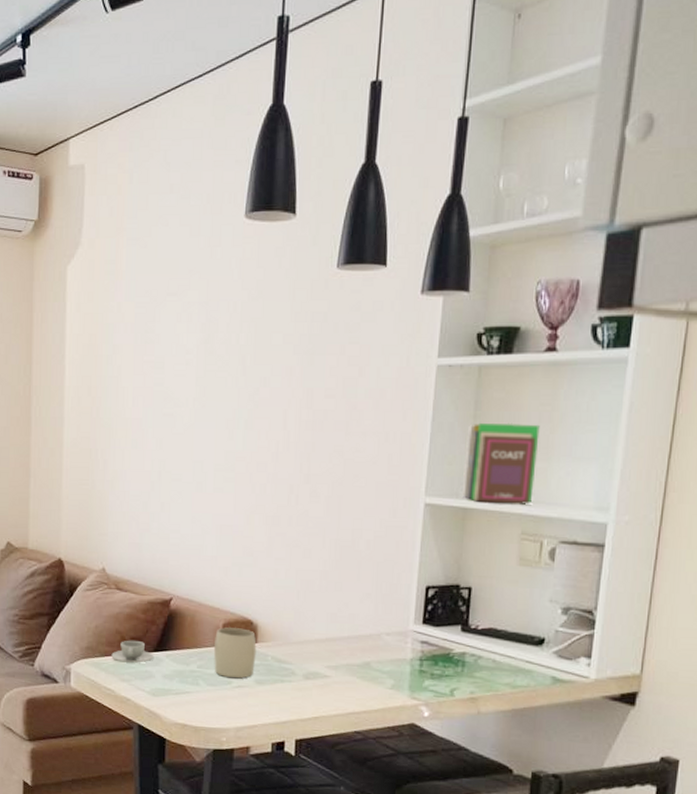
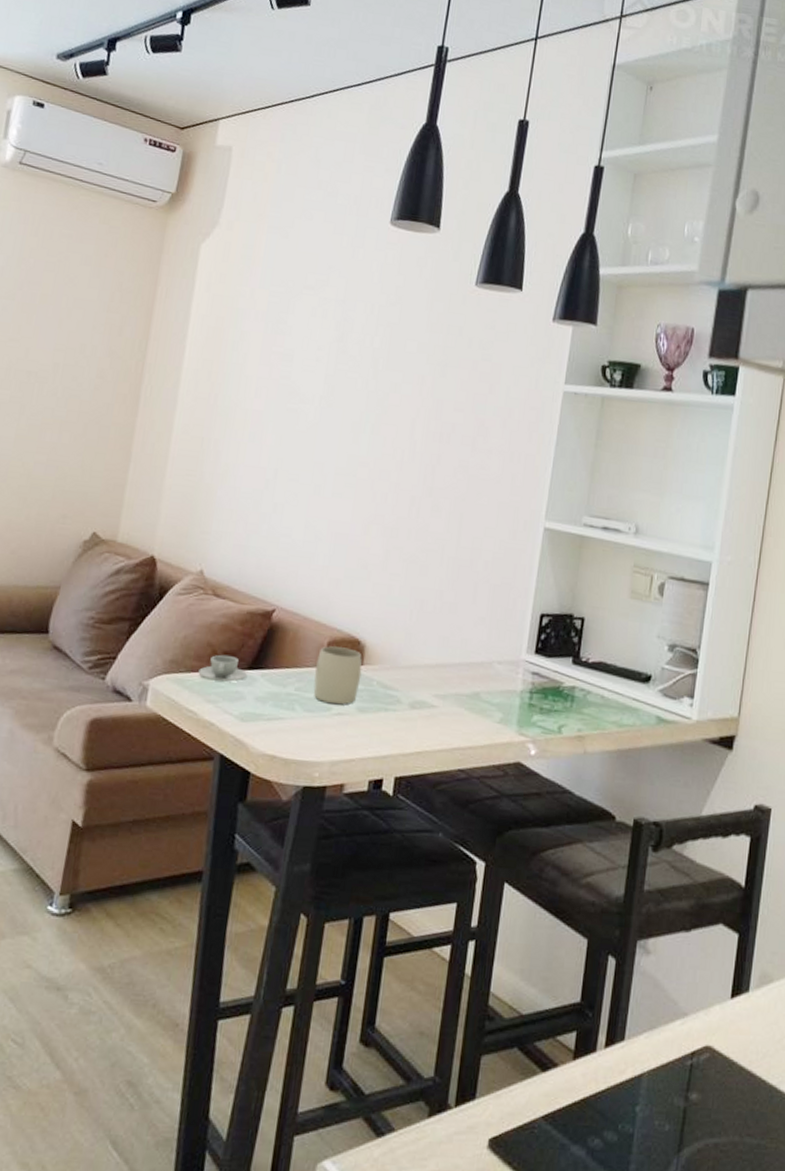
books: present [461,422,540,505] -> none [579,451,655,537]

